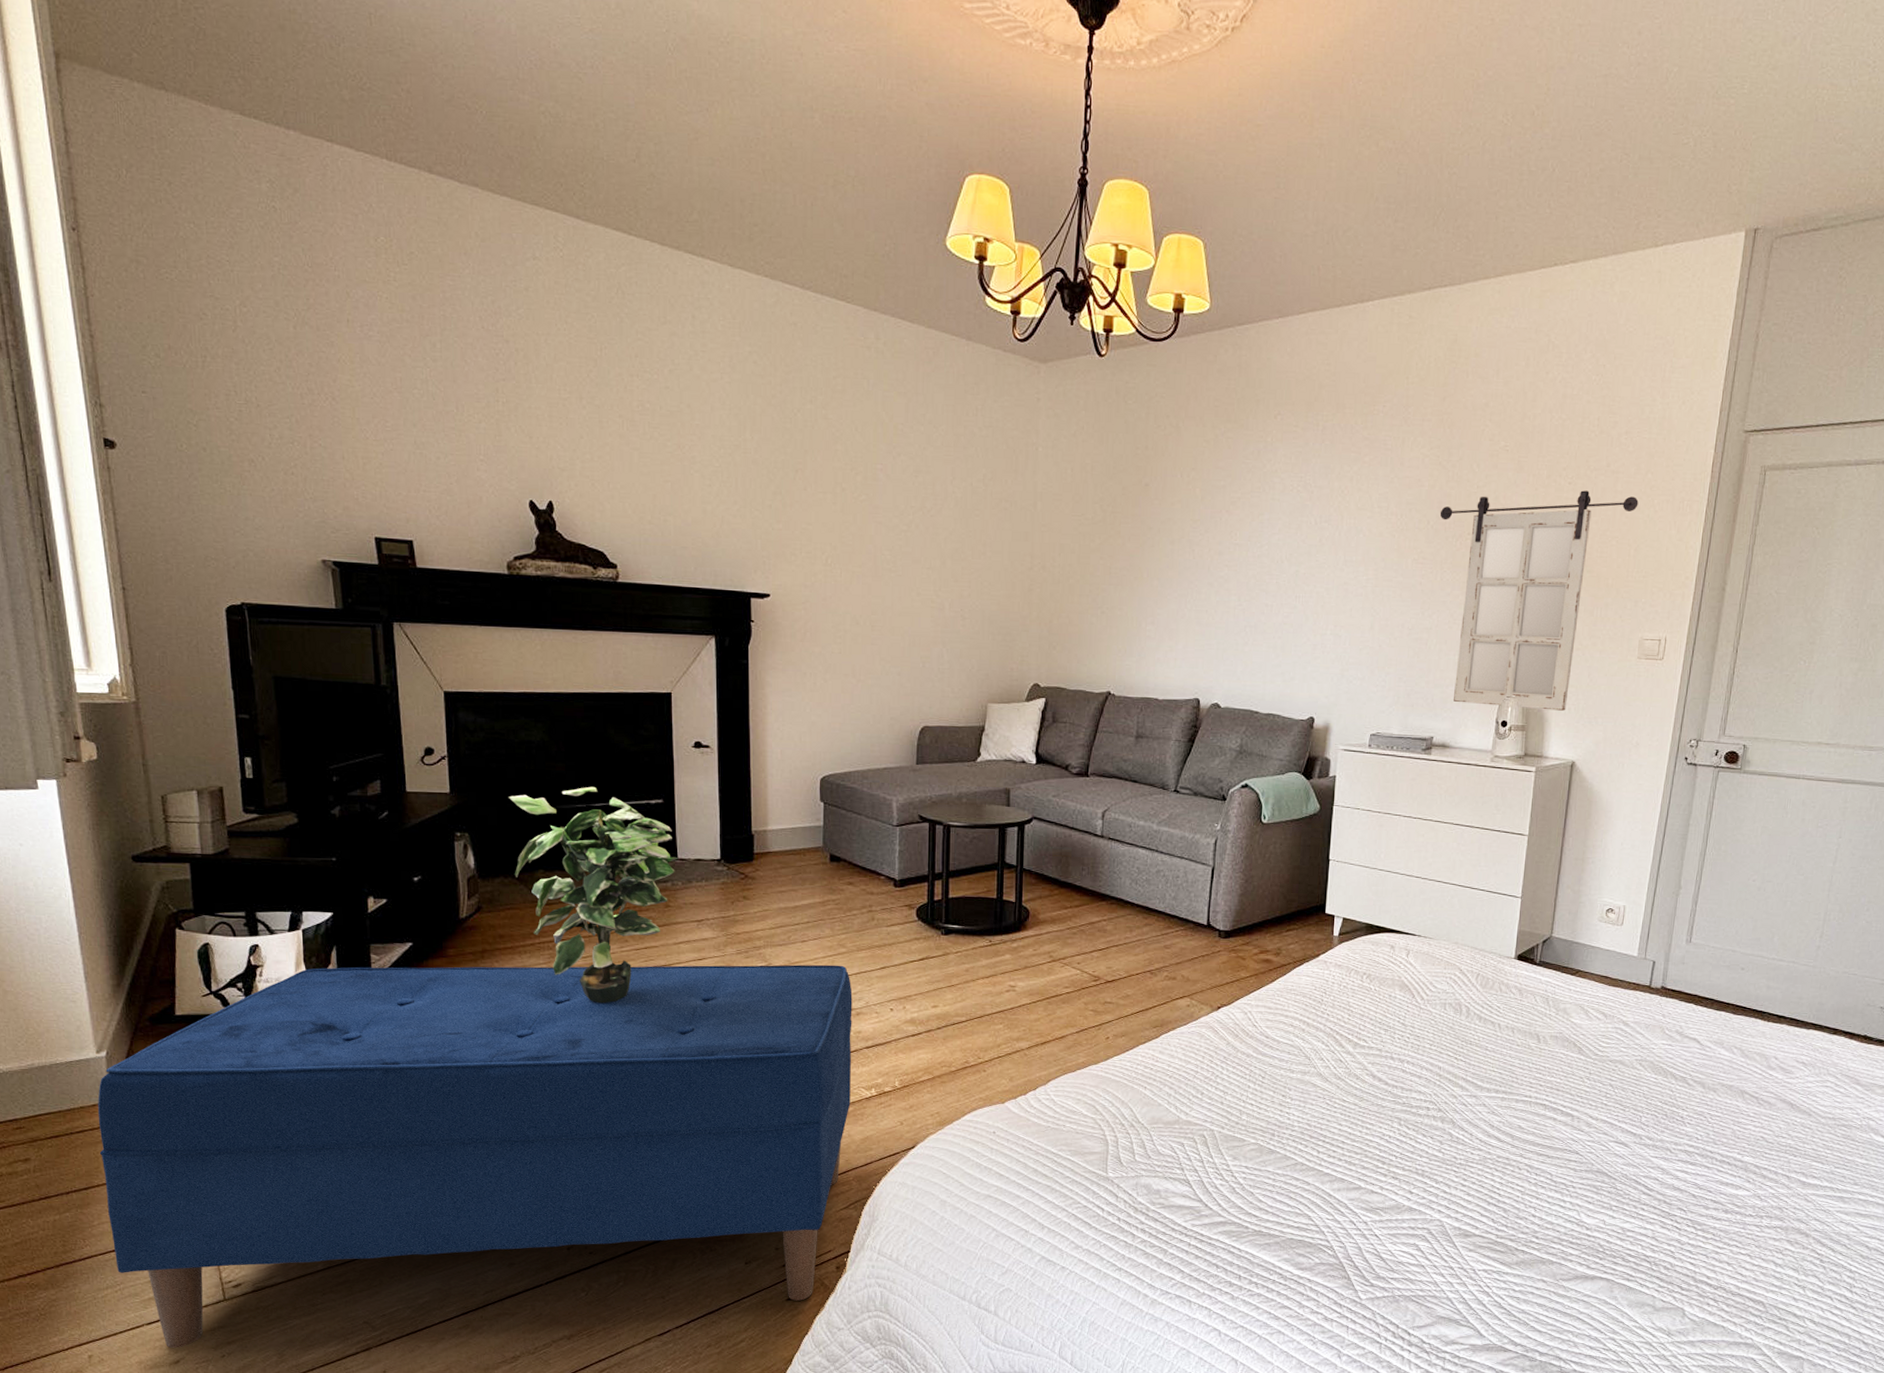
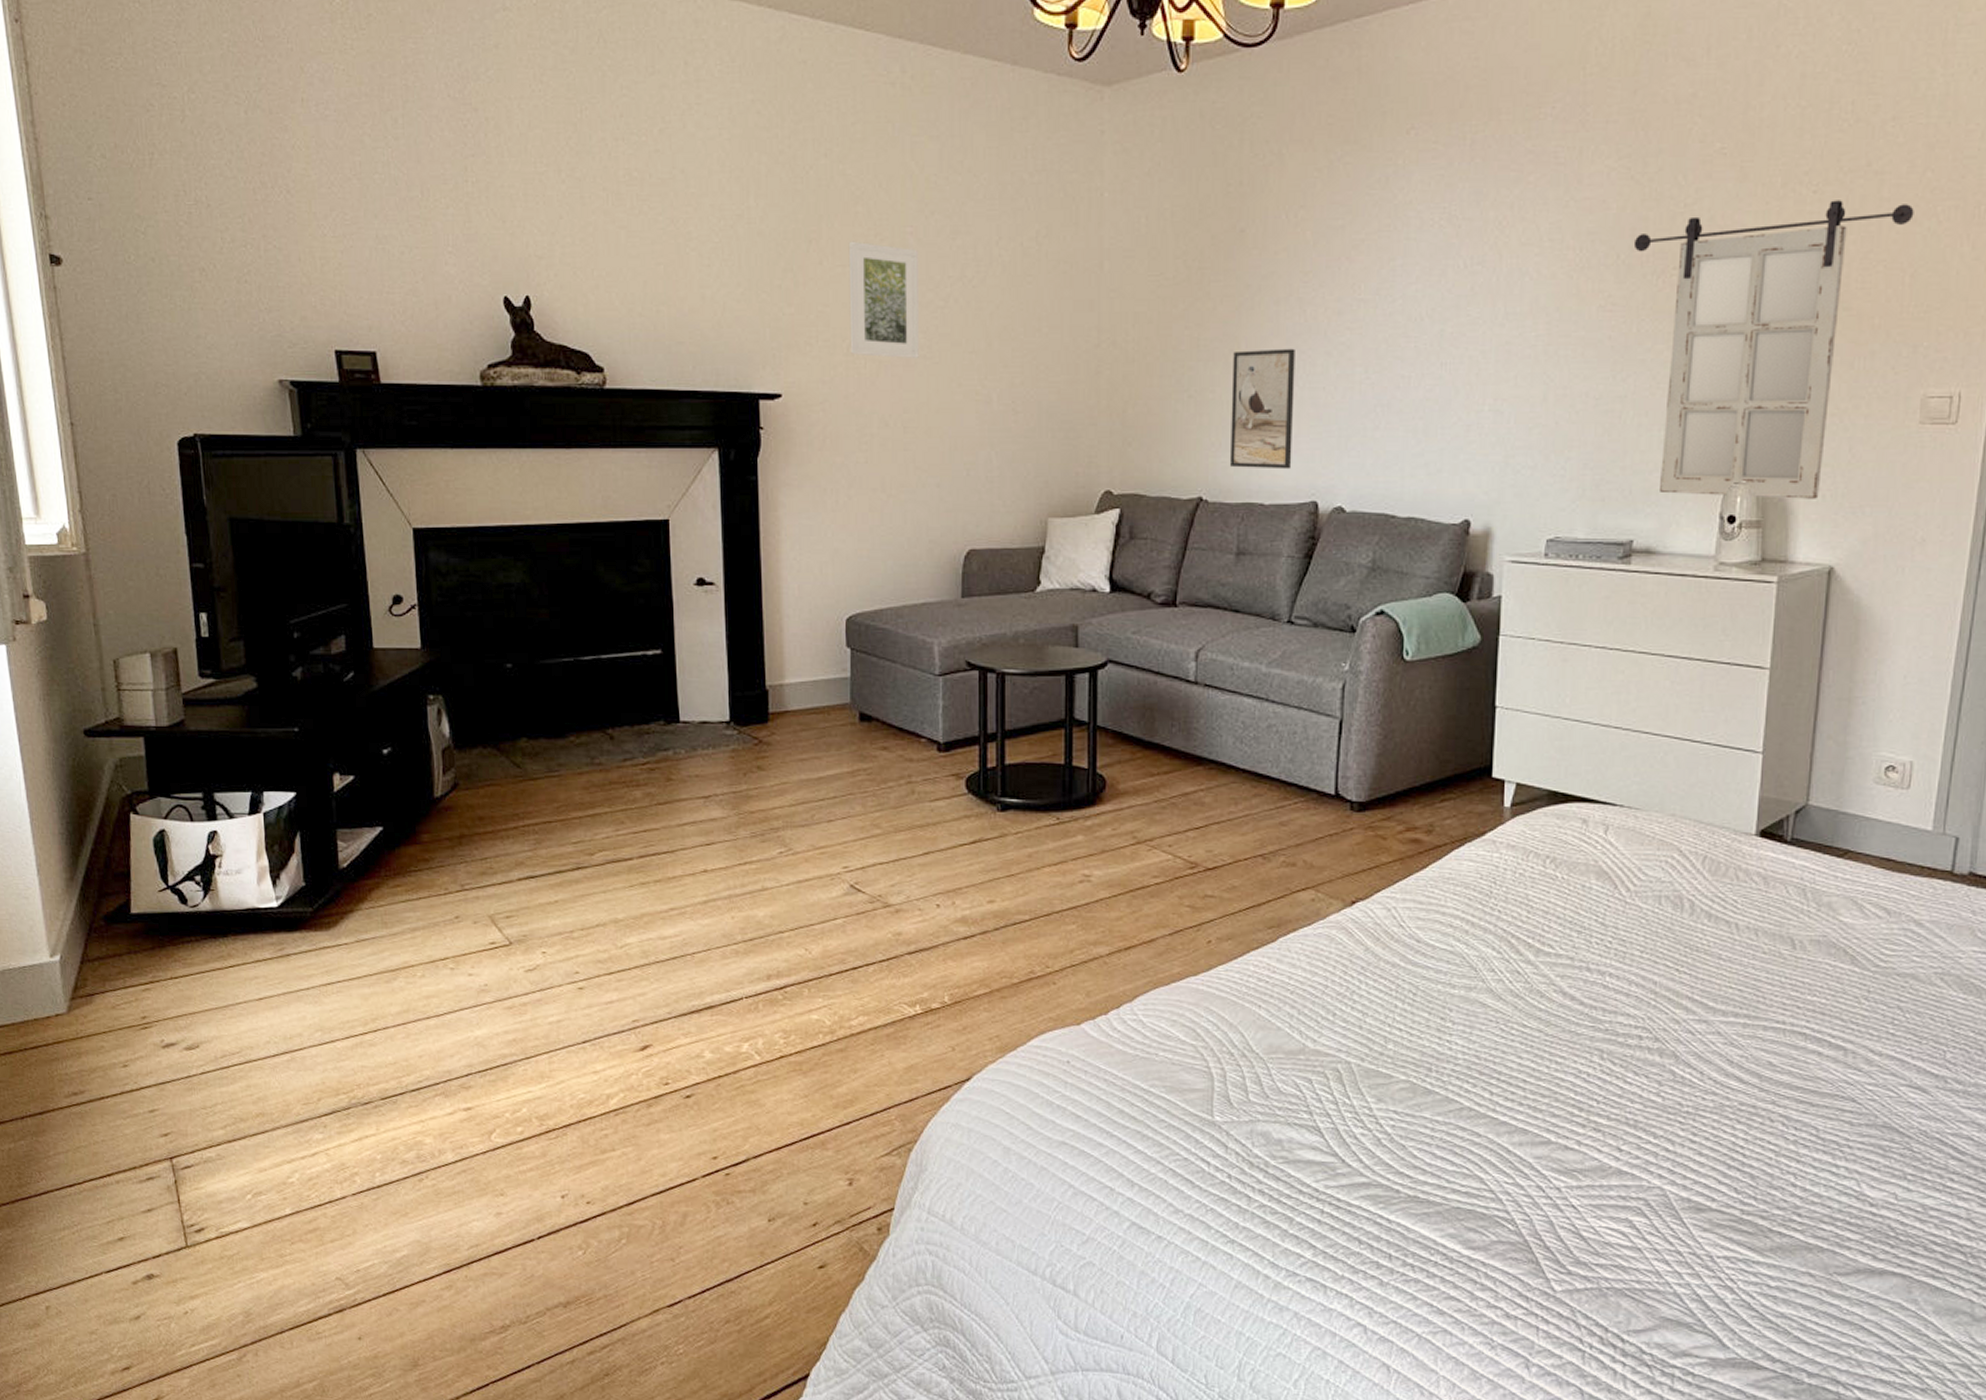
bench: present [98,964,853,1348] -> none [52,849,891,1301]
potted plant: present [508,786,679,1004] -> none [485,636,681,899]
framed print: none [828,473,886,571] -> present [848,241,919,358]
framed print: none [1132,578,1185,673] -> present [1229,348,1295,470]

